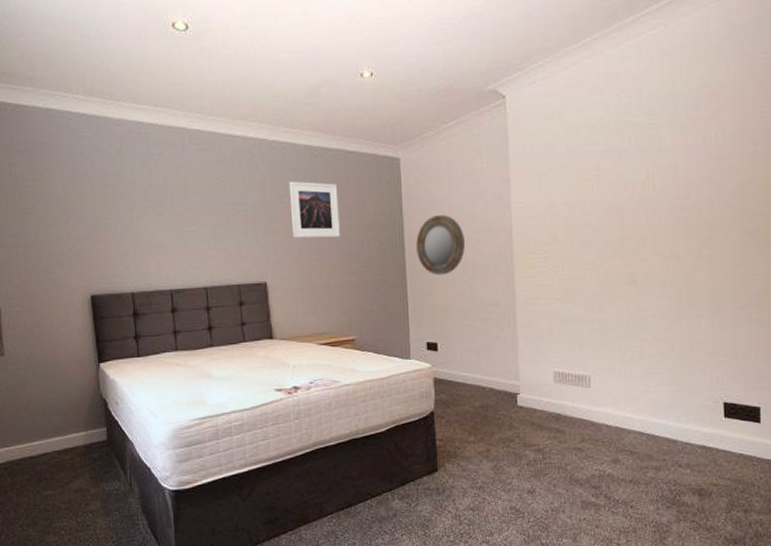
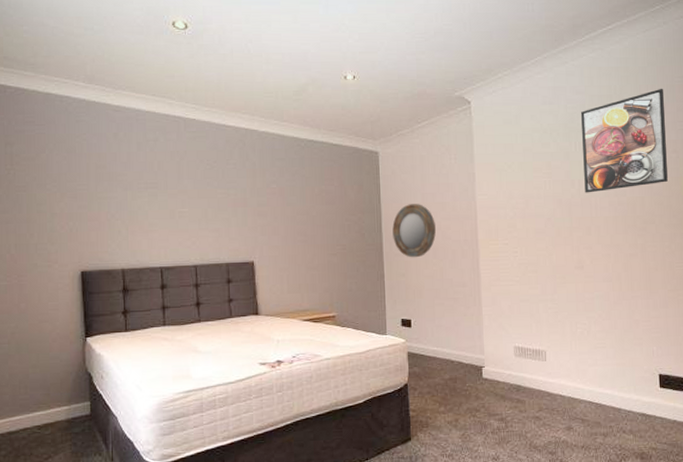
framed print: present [288,181,340,238] -> none [277,169,323,222]
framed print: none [638,67,743,197] -> present [581,88,668,193]

